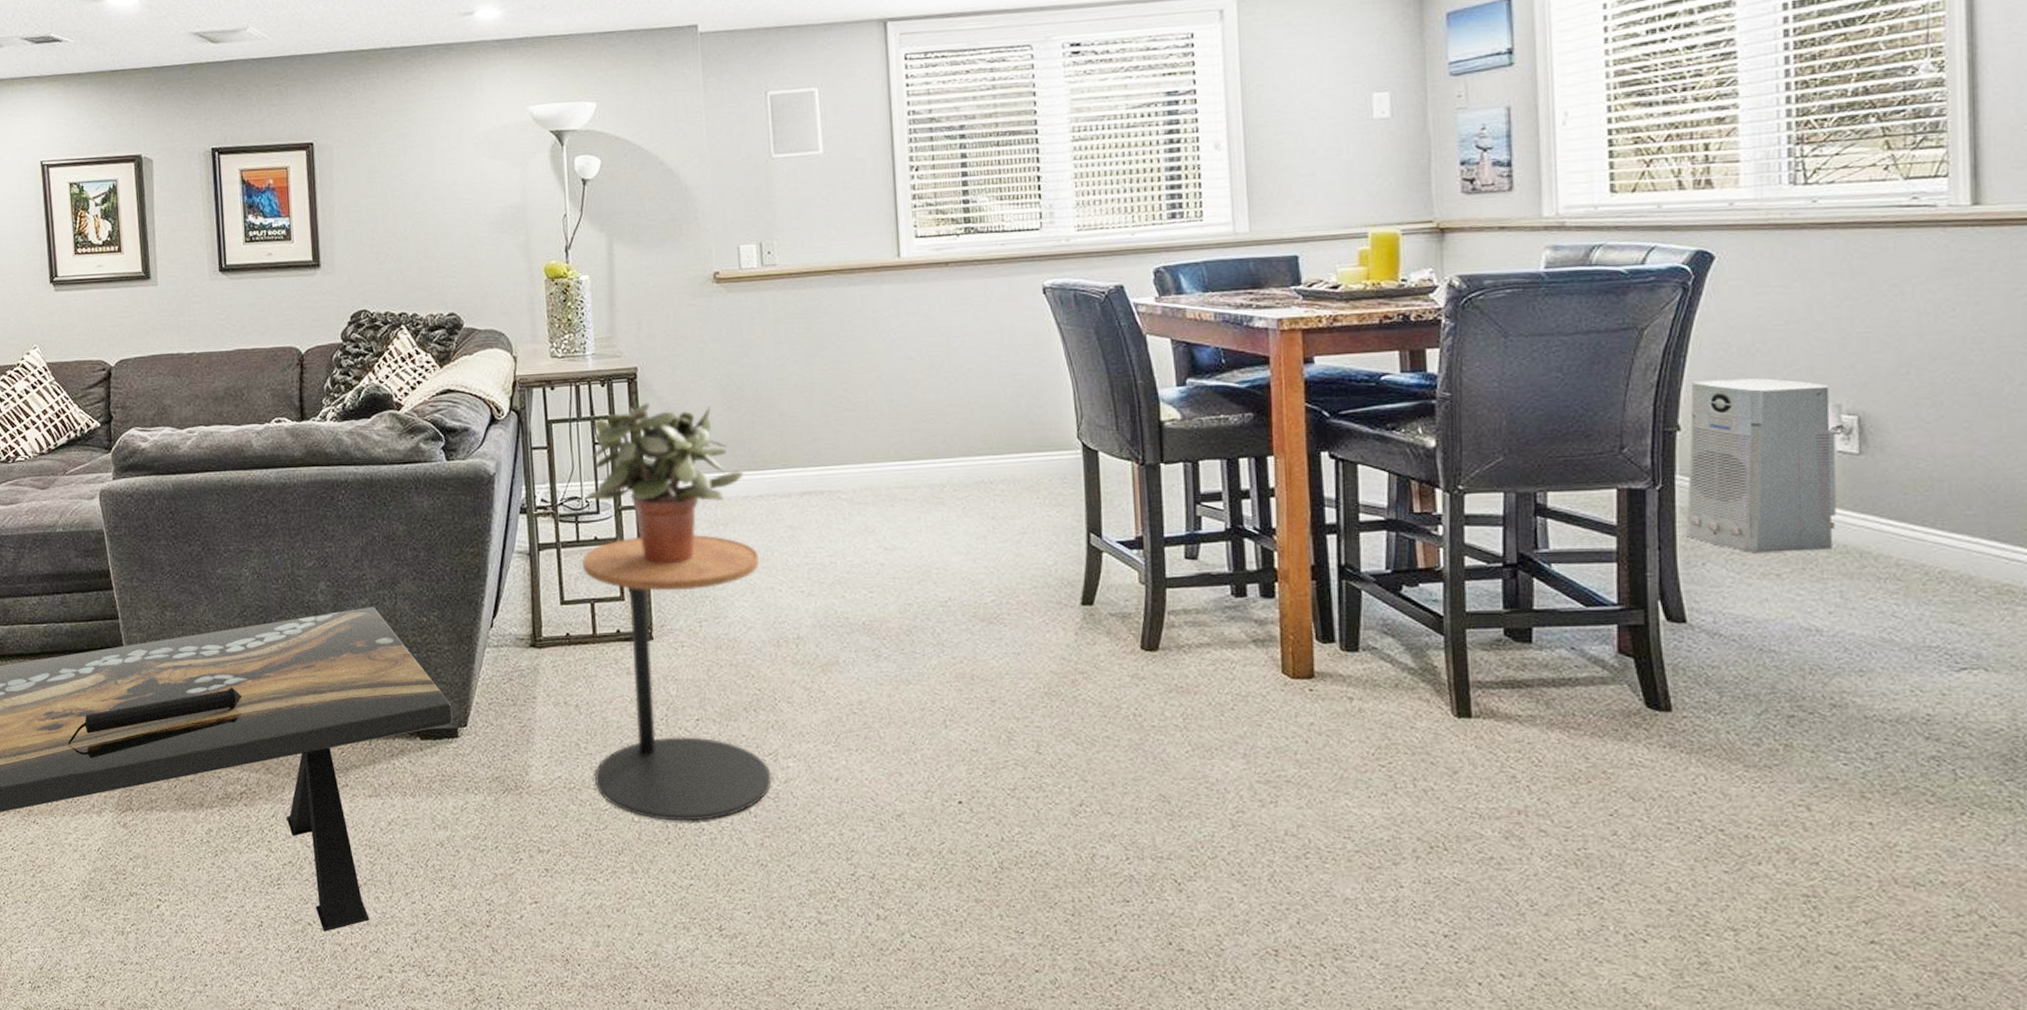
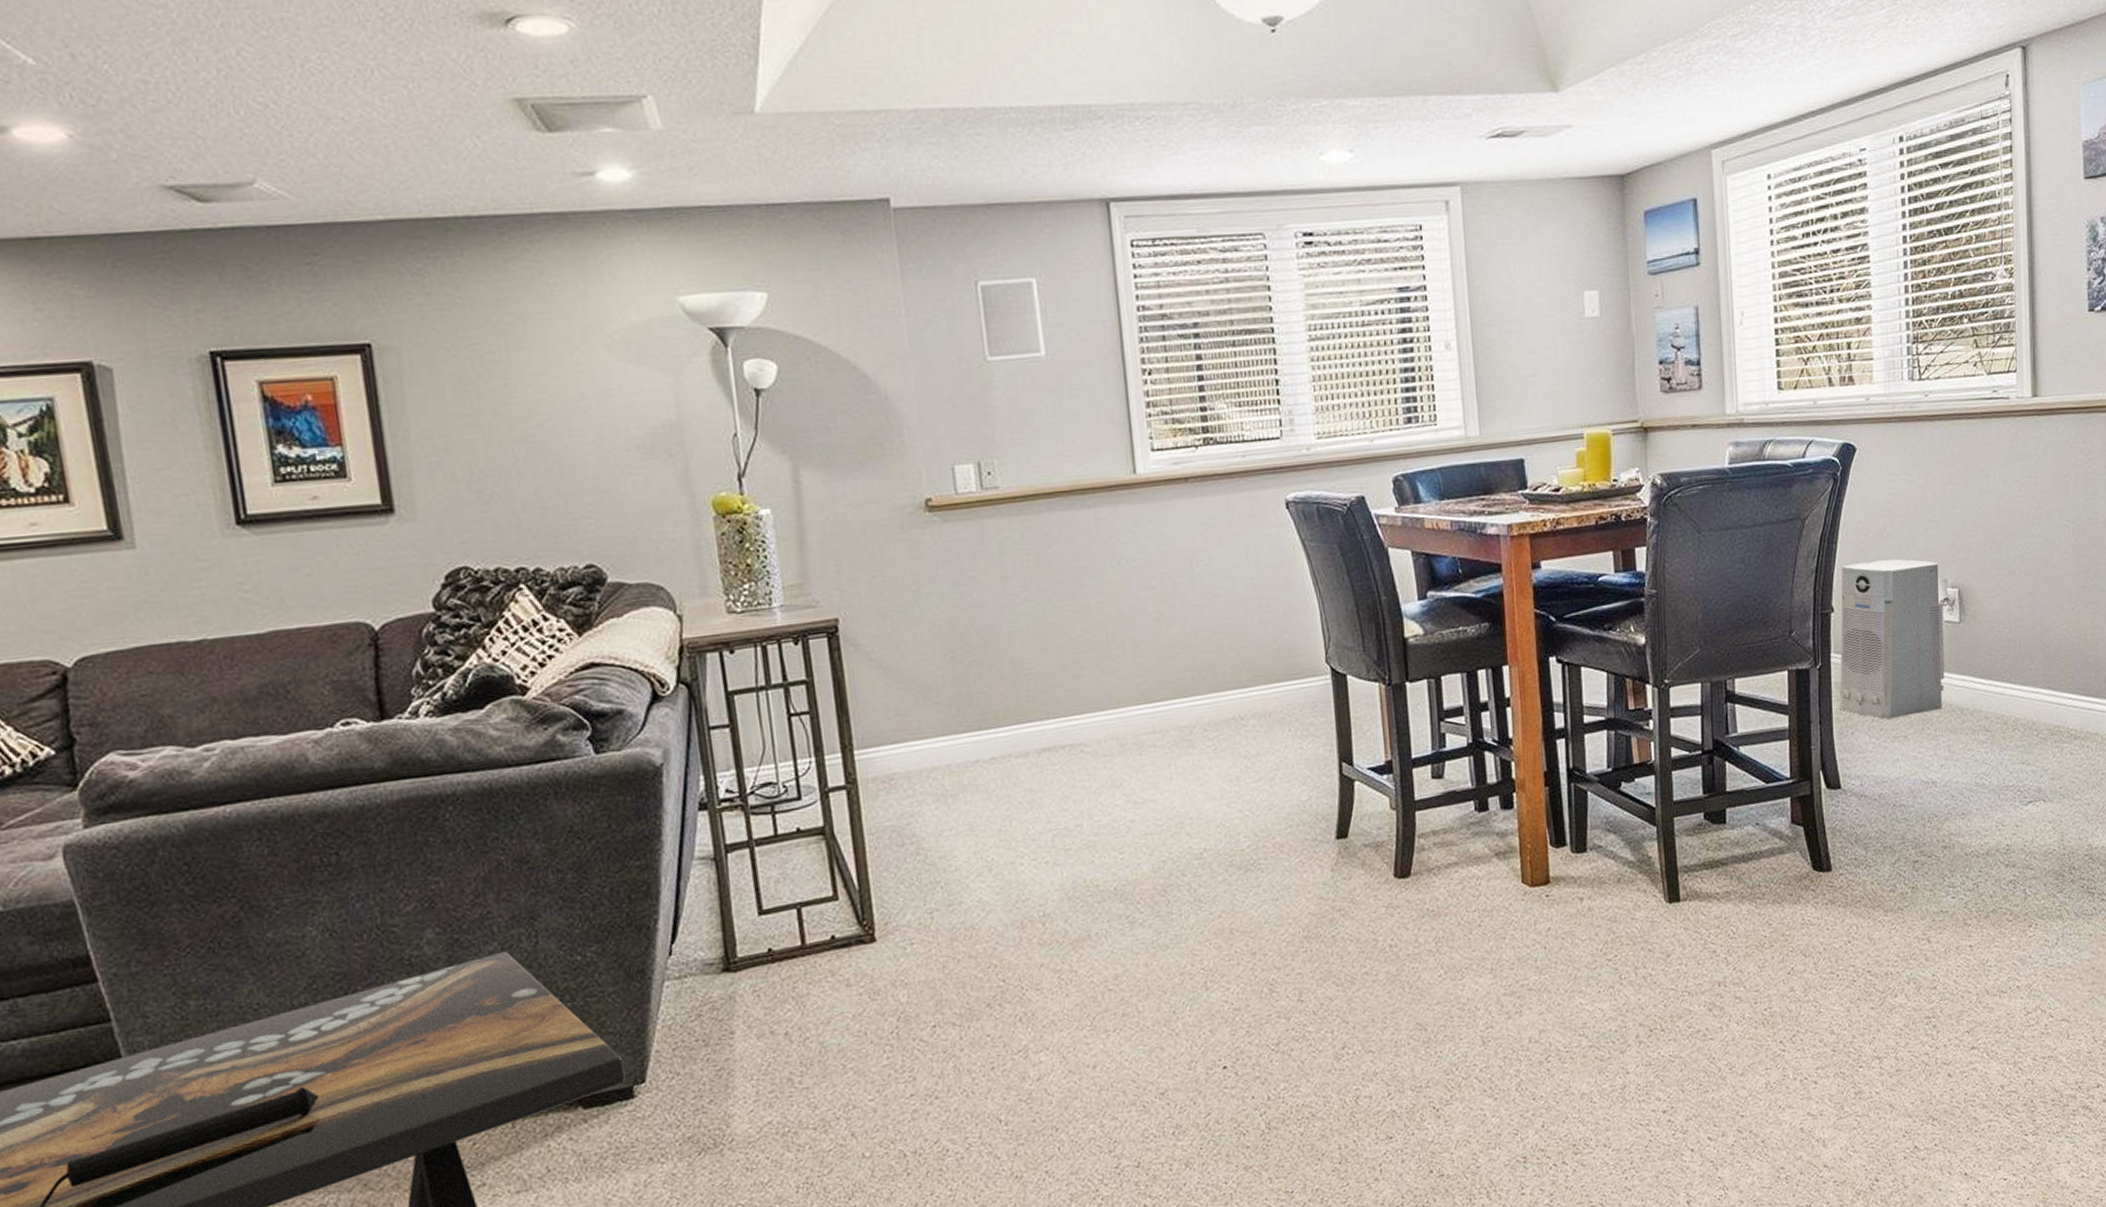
side table: present [582,535,772,821] -> none [783,810,1023,1151]
potted plant: present [586,402,744,564] -> none [783,659,974,851]

